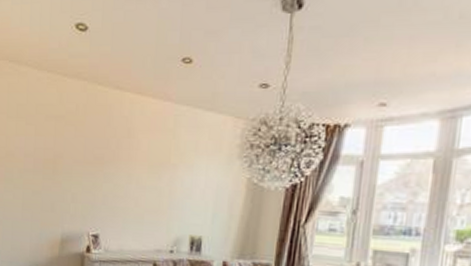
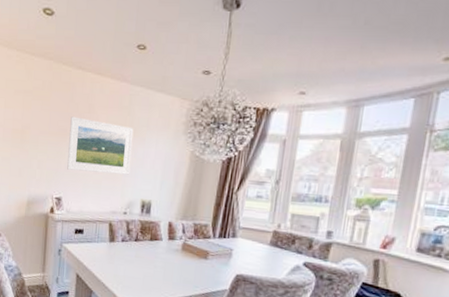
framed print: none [104,142,180,207] -> present [67,116,134,175]

